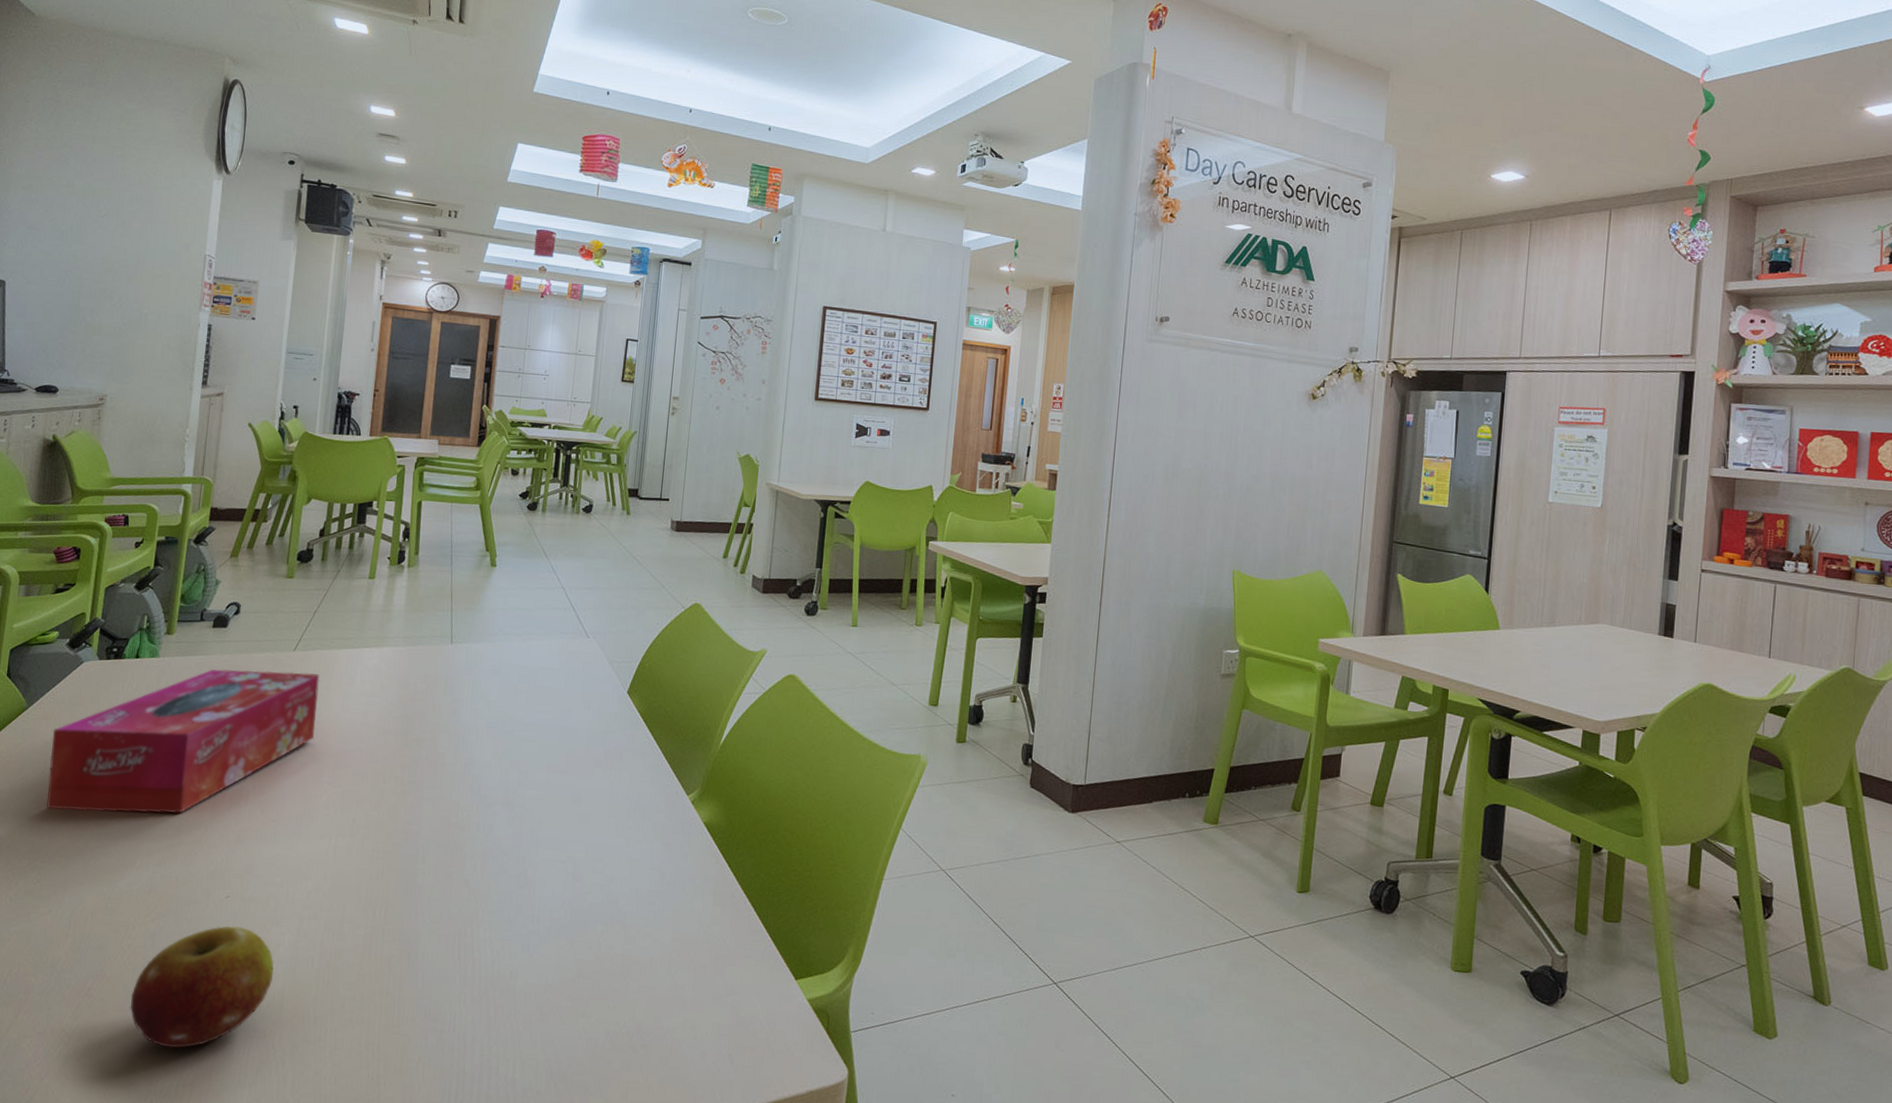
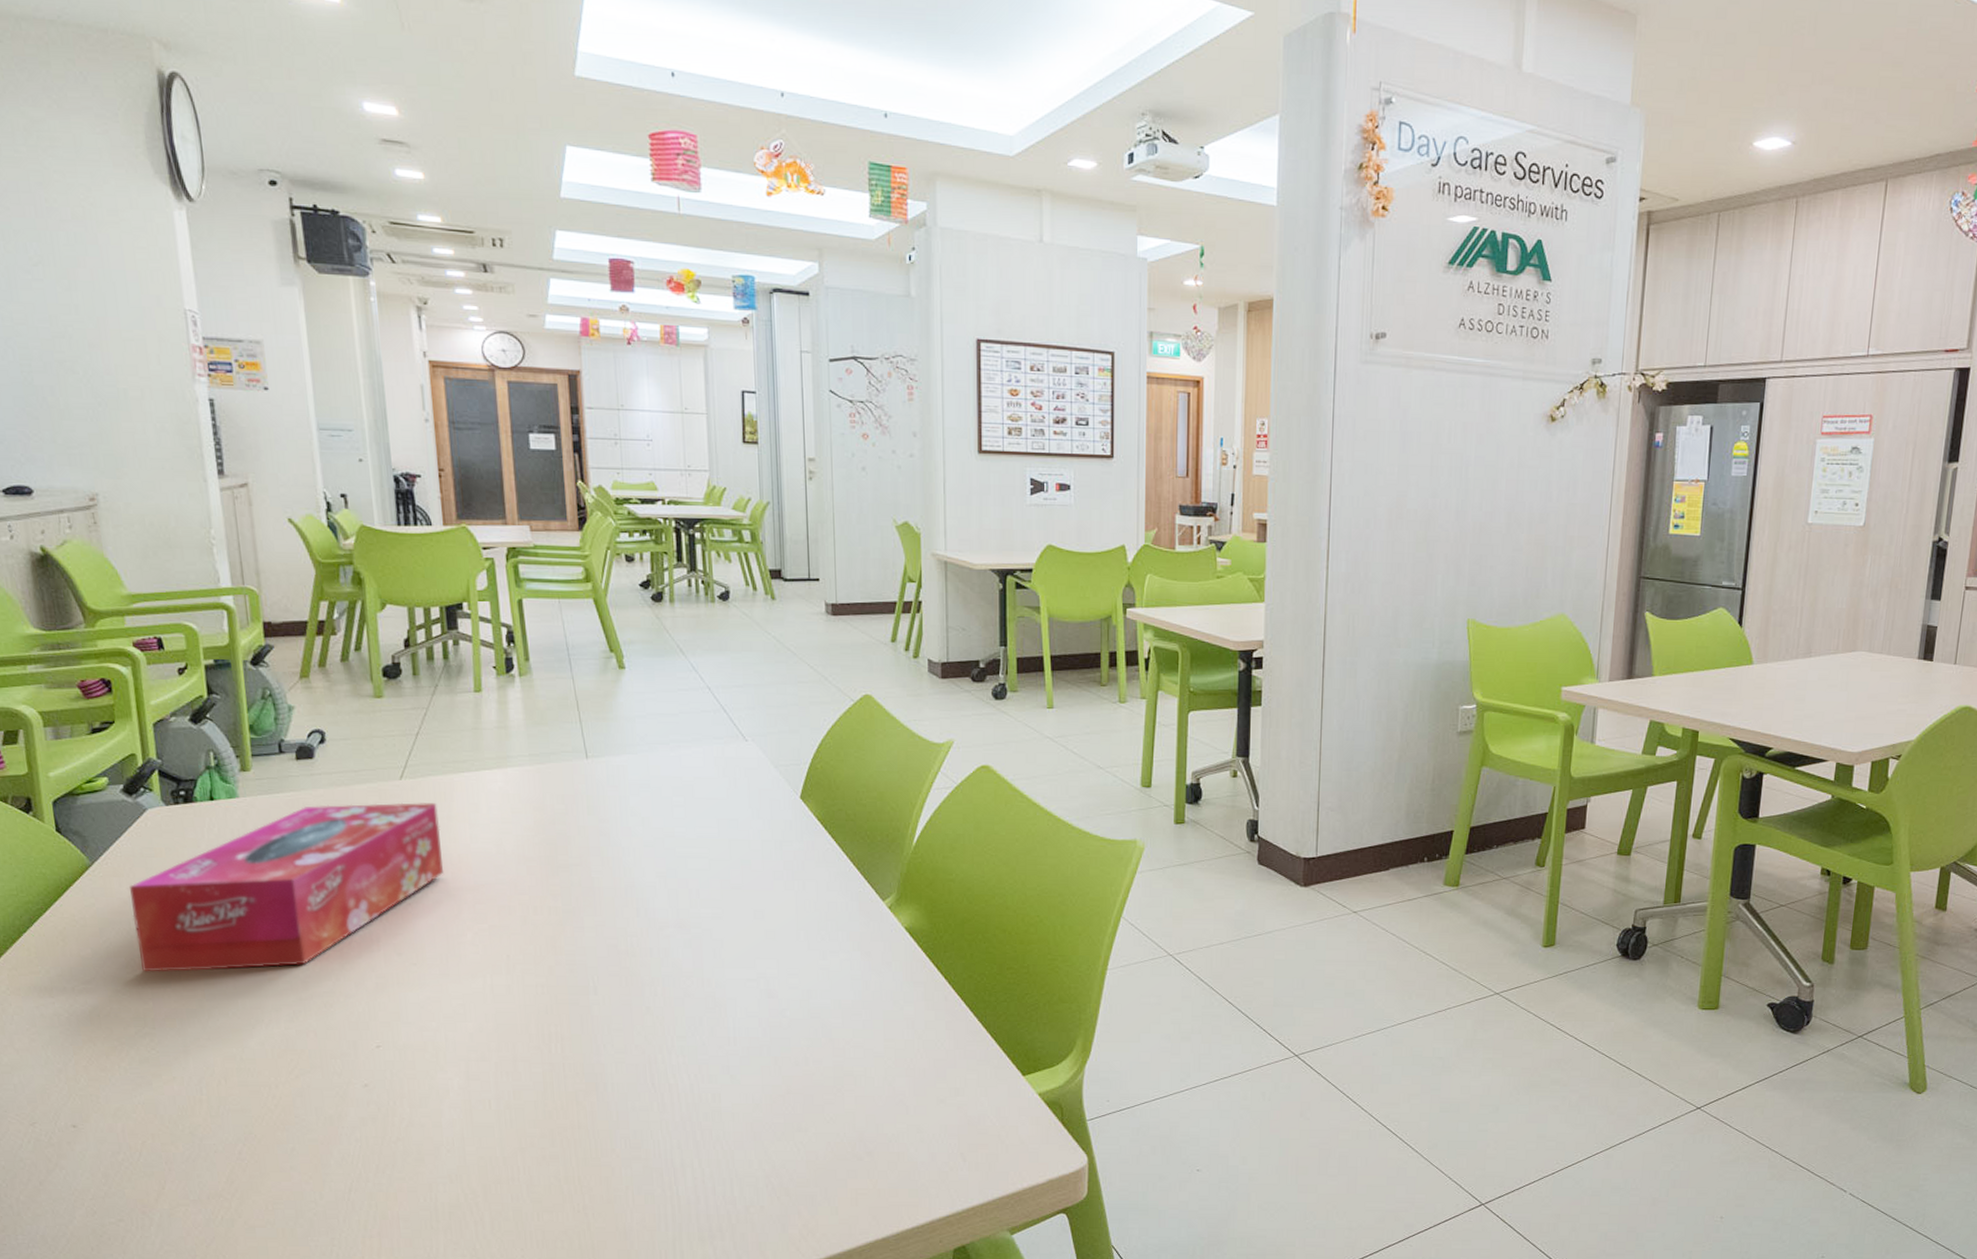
fruit: present [129,926,274,1049] -> none [290,1076,449,1202]

